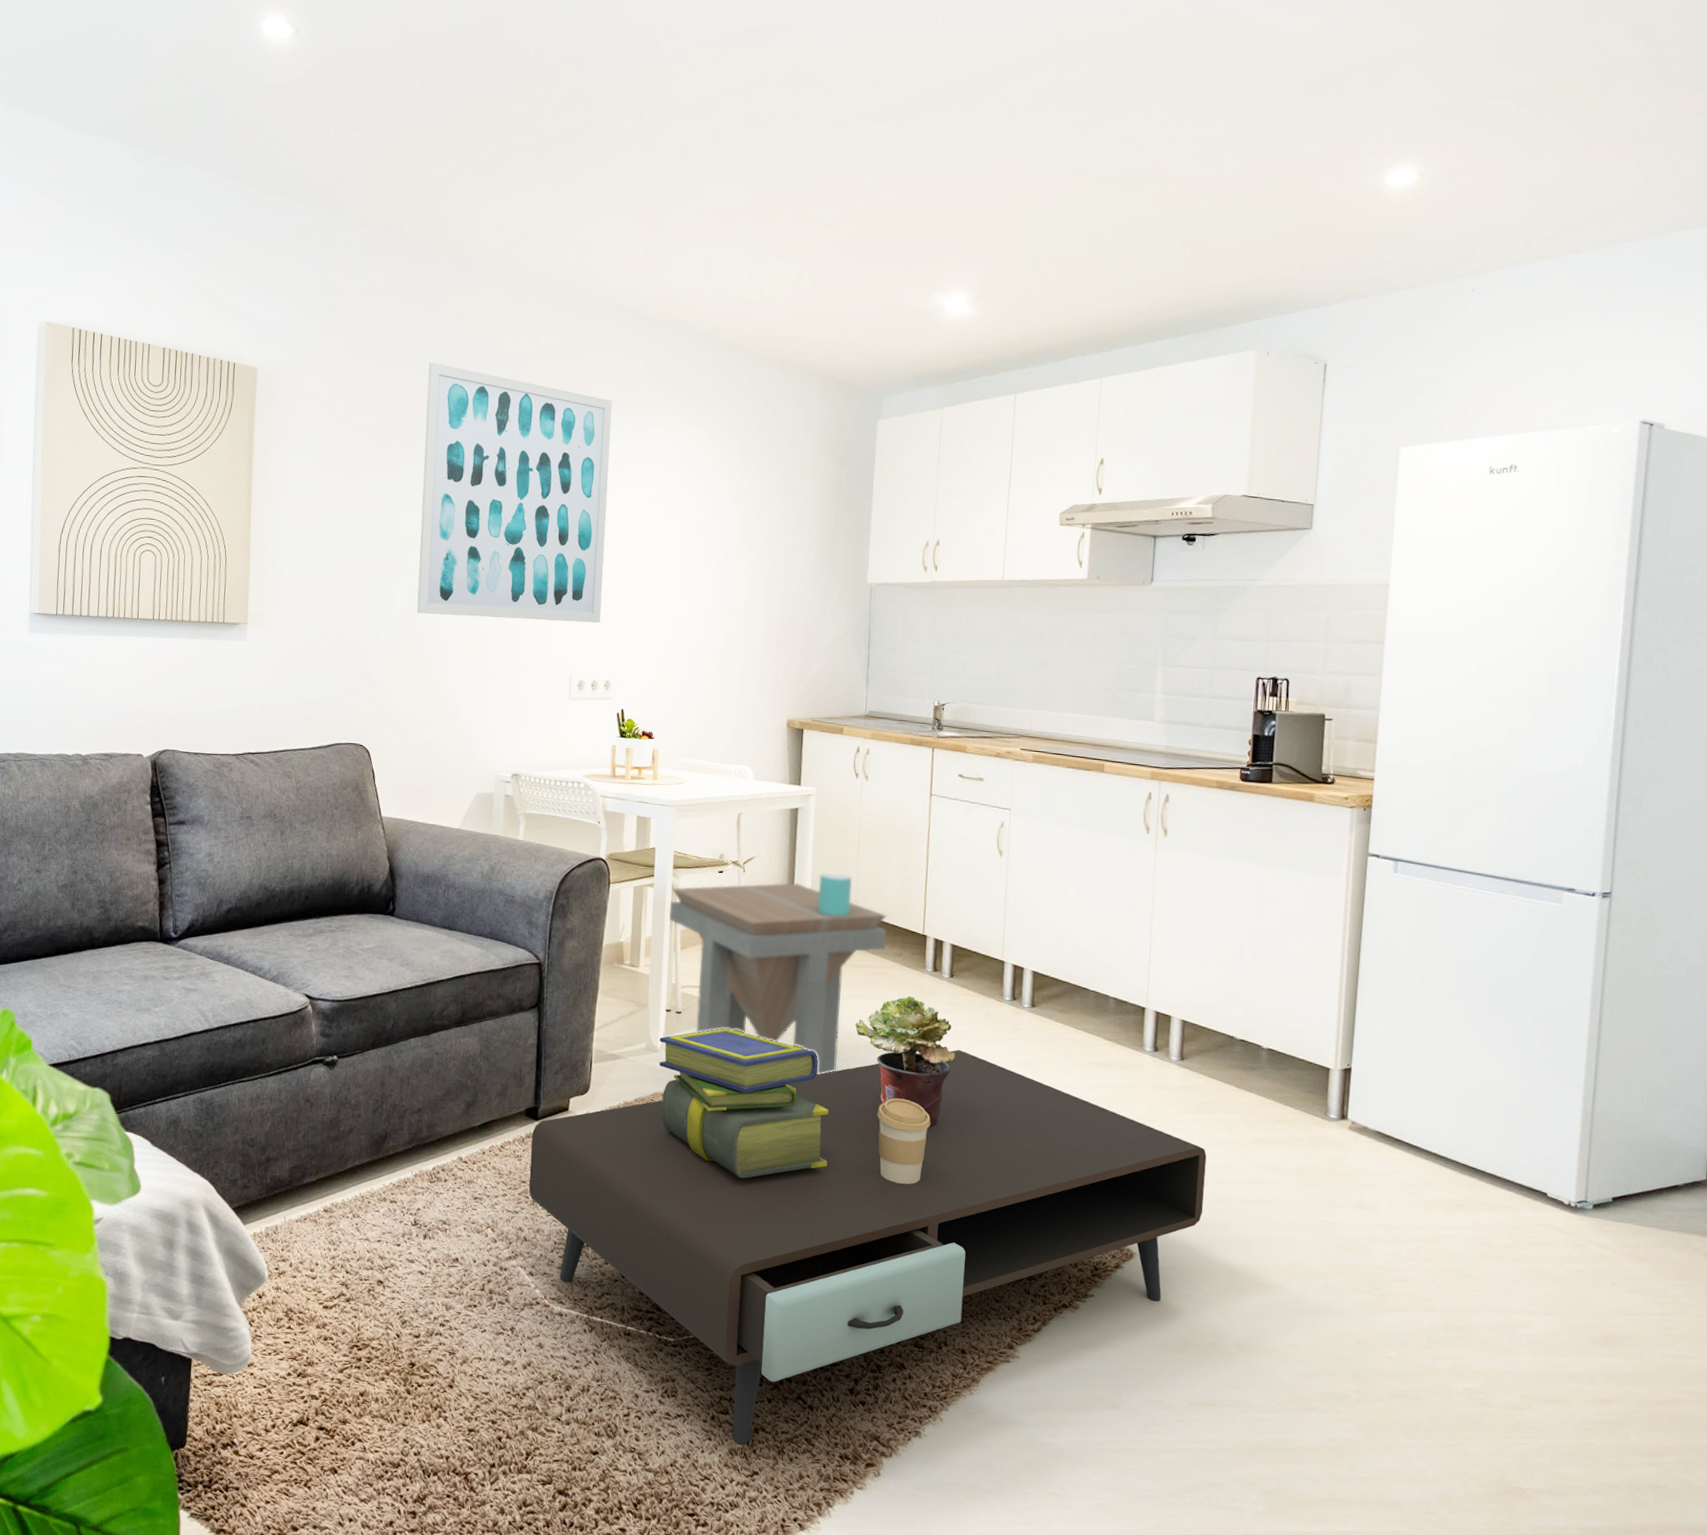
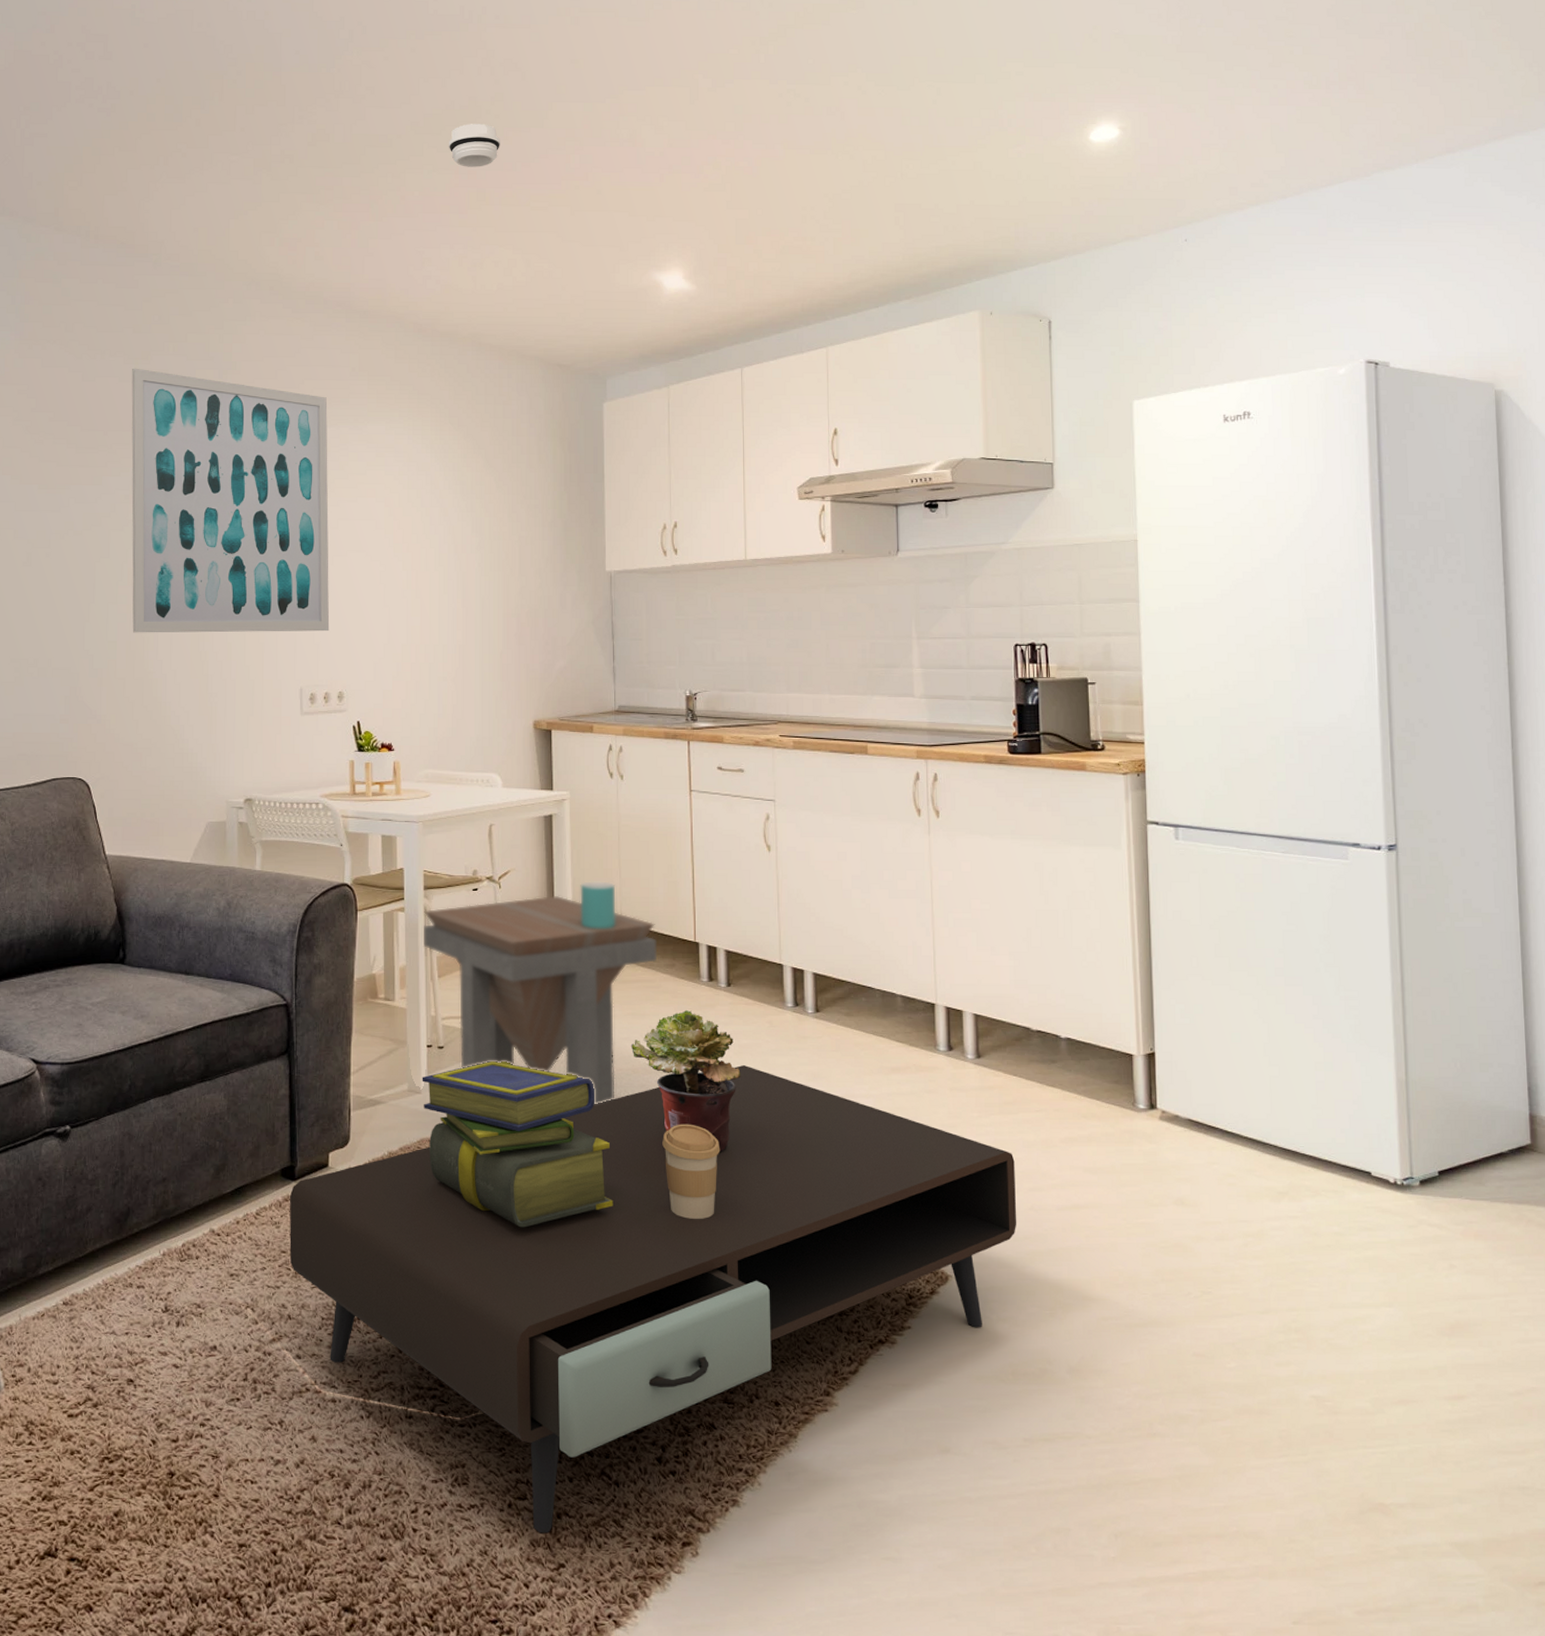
smoke detector: none [746,138,797,182] -> present [448,124,500,167]

